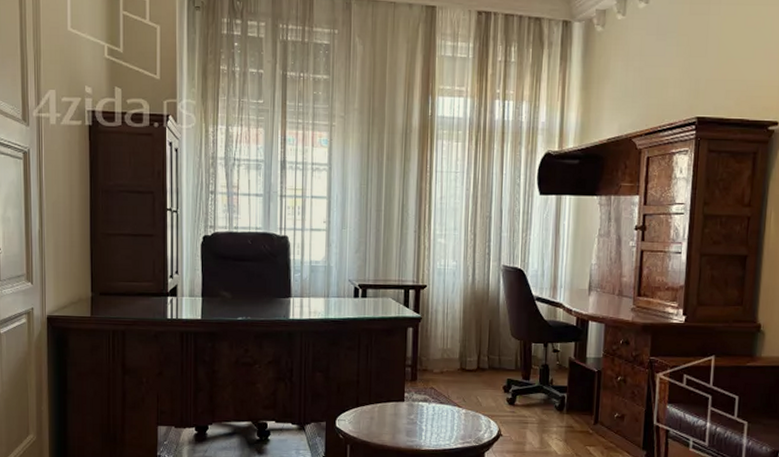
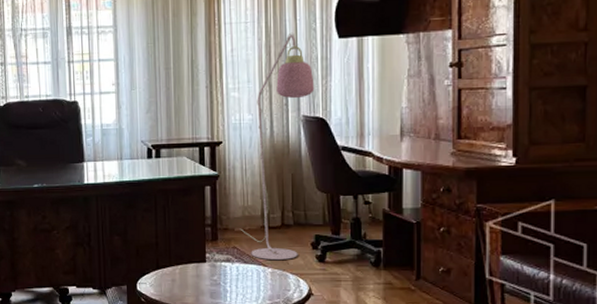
floor lamp: none [438,185,515,402] -> present [240,32,315,261]

